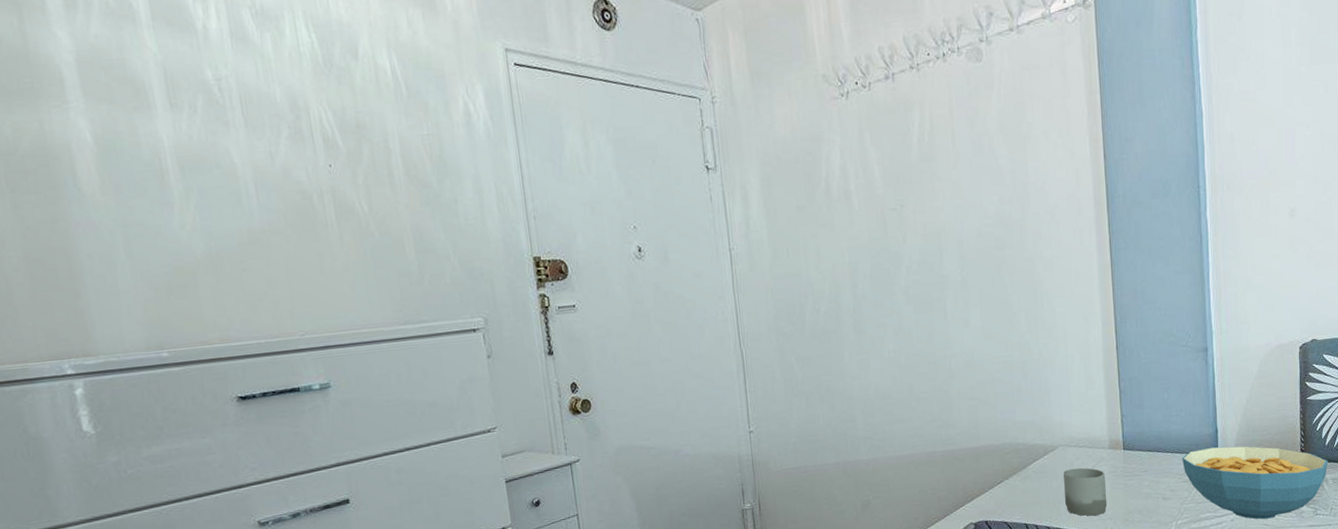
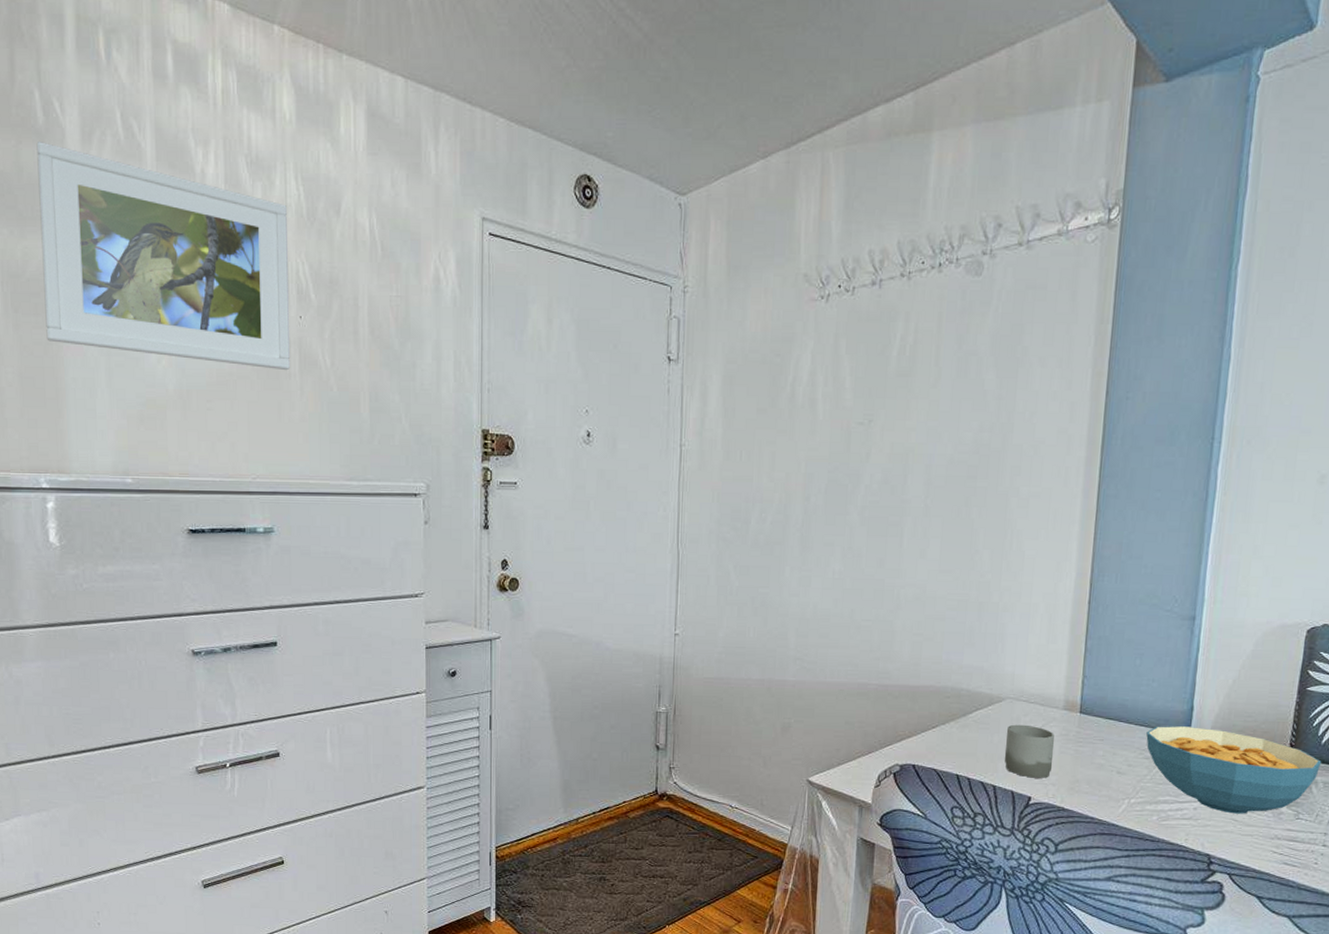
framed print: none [13,10,327,222] -> present [36,142,291,371]

